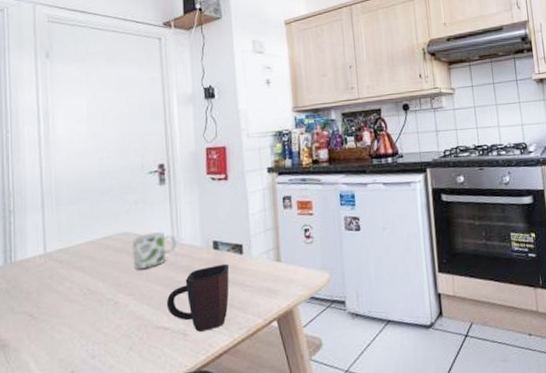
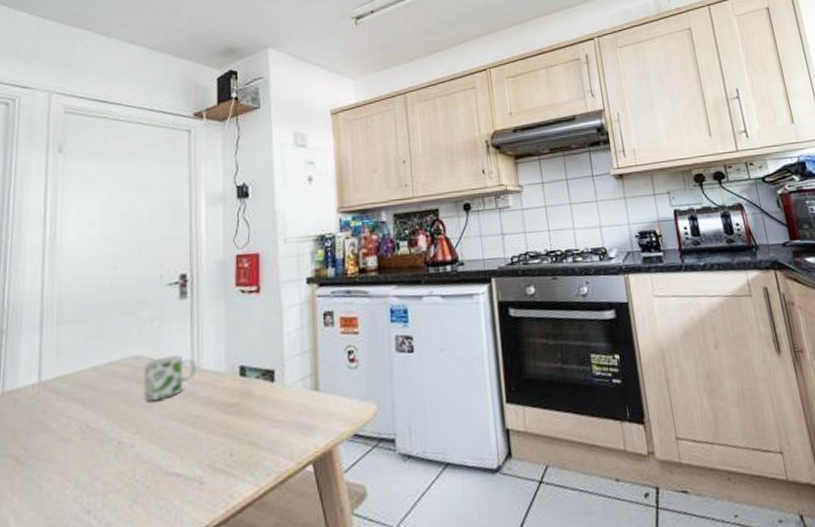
mug: present [166,263,230,332] -> none [180,393,258,479]

